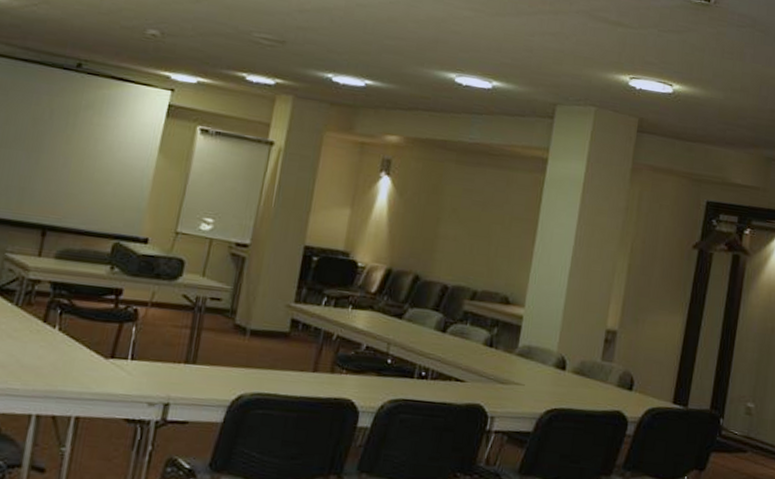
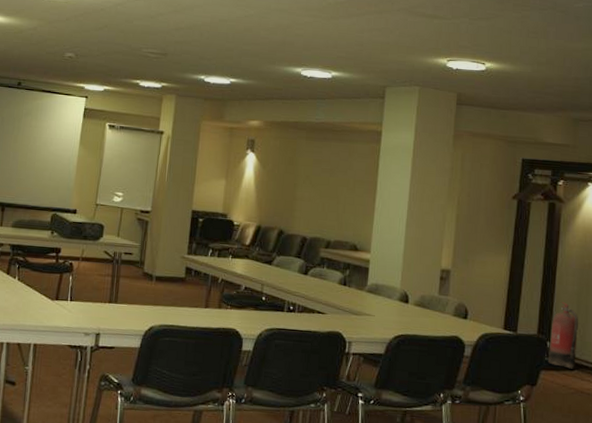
fire extinguisher: none [720,372,756,451] -> present [548,302,578,369]

